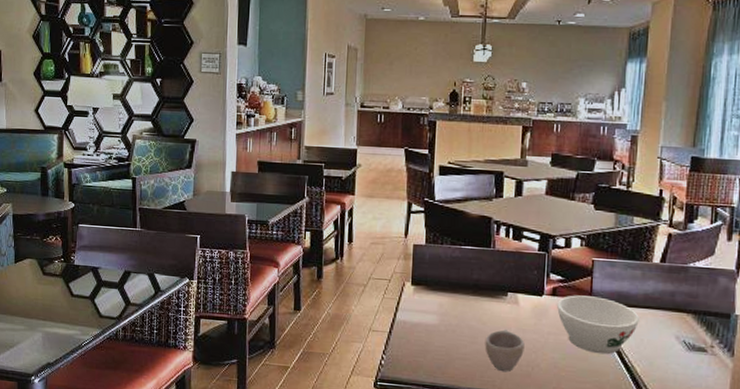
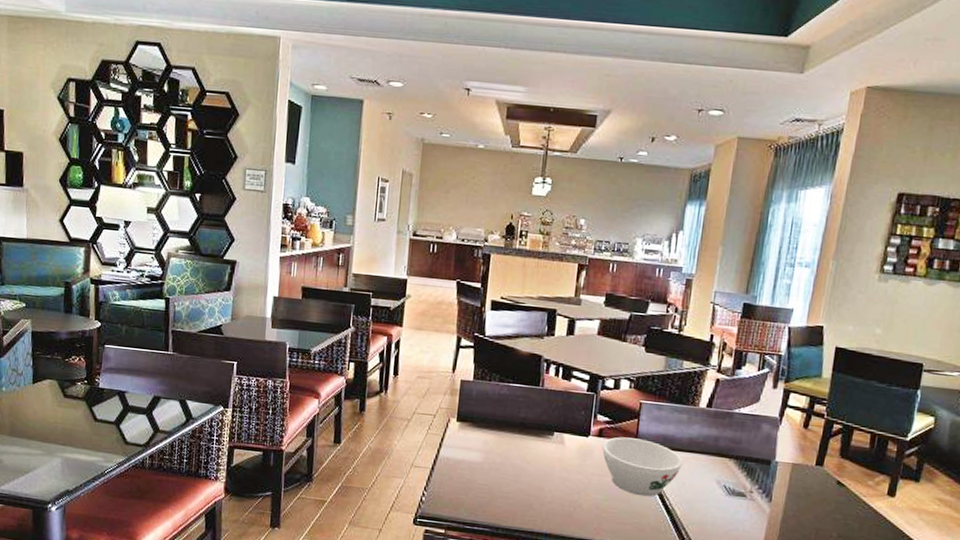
cup: present [485,329,525,373] -> none [528,469,568,512]

